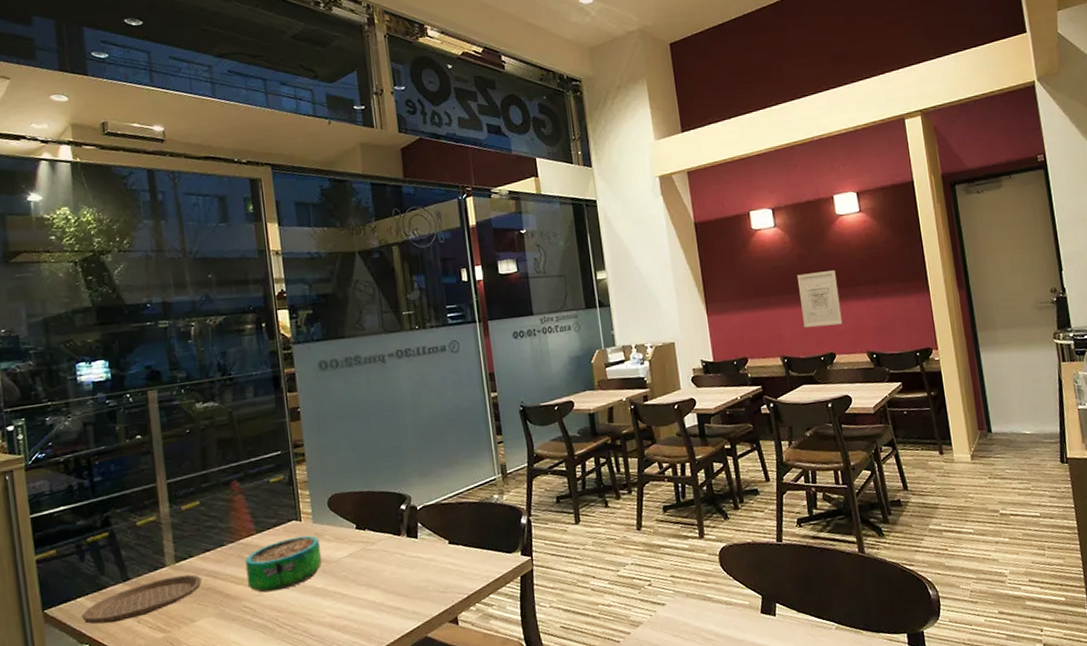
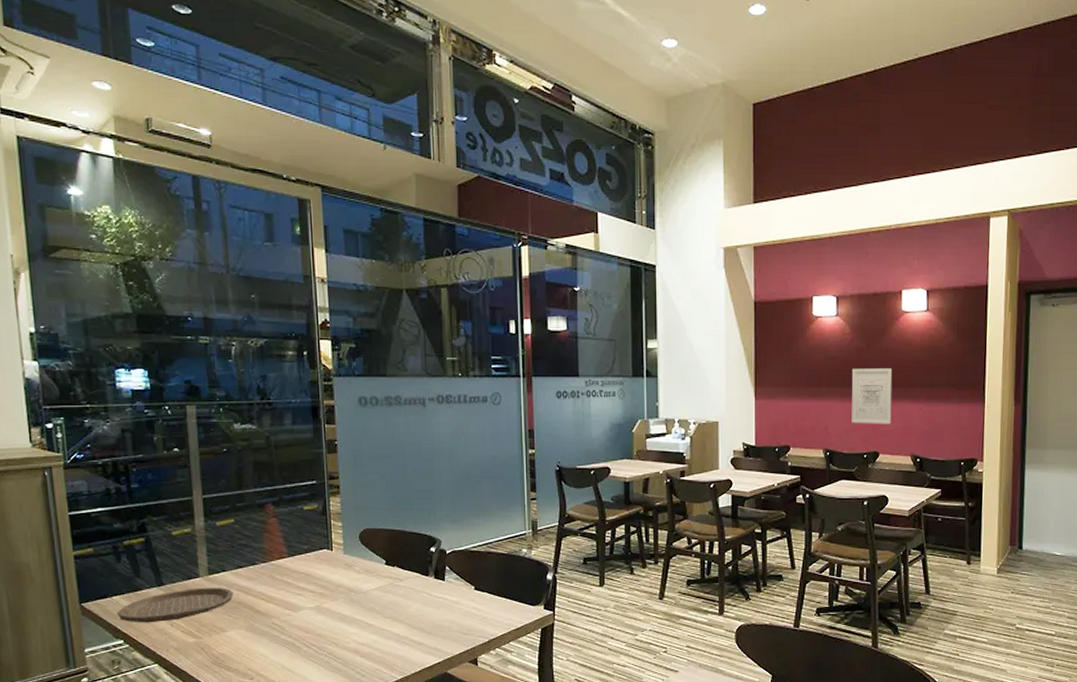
decorative bowl: present [245,535,322,593] -> none [276,565,351,613]

